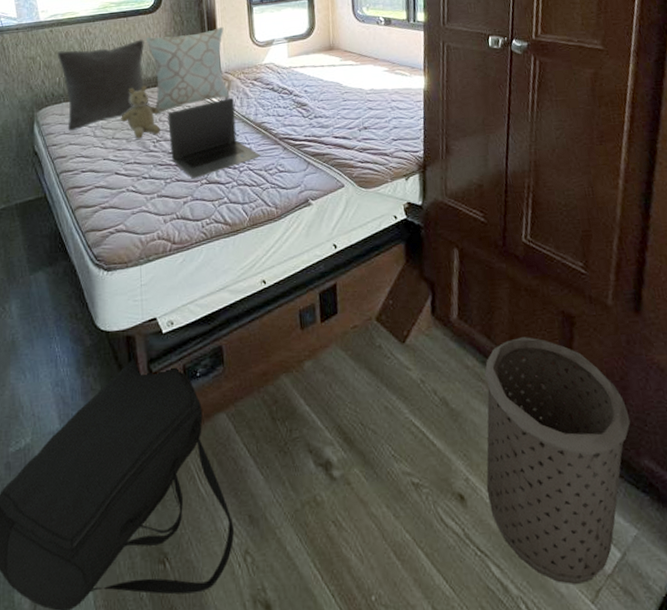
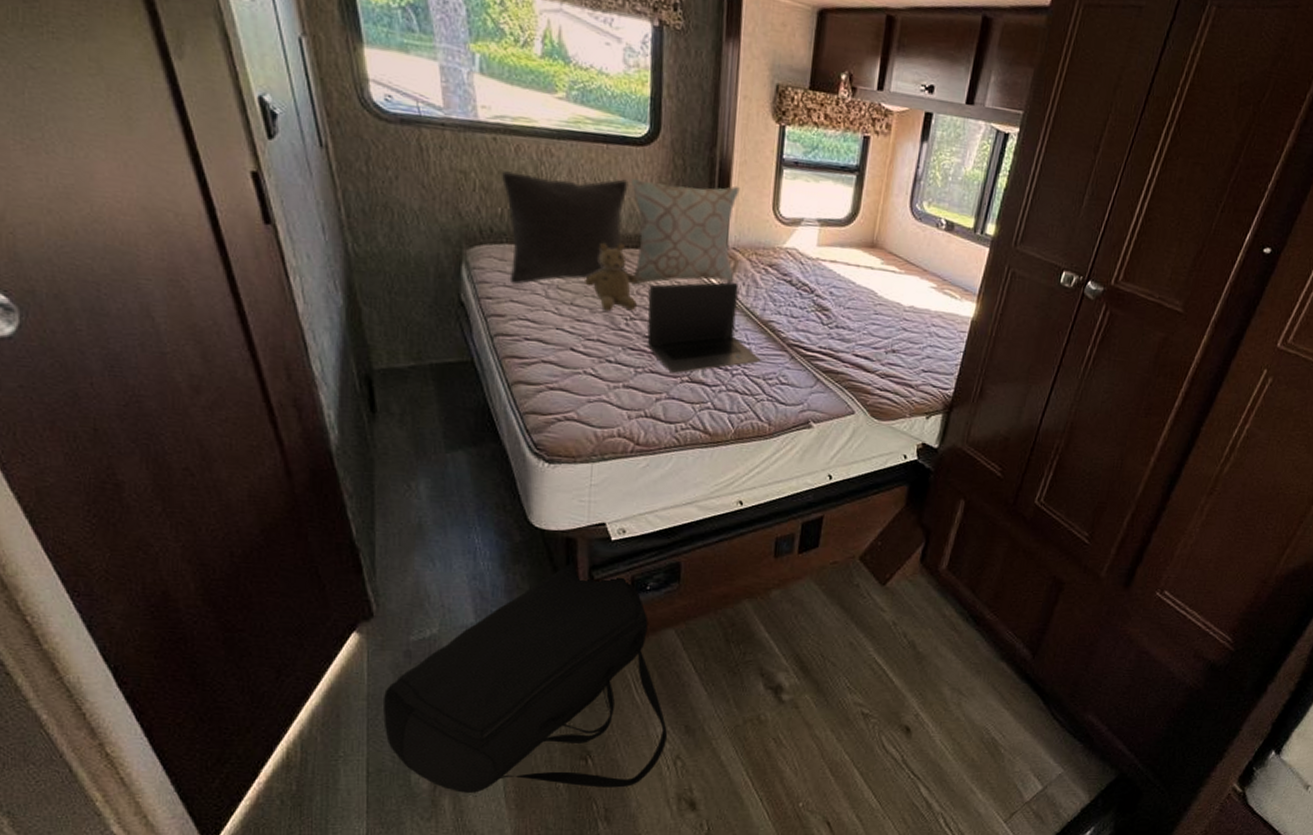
laundry basket: present [485,337,631,585] -> none [933,595,1088,808]

